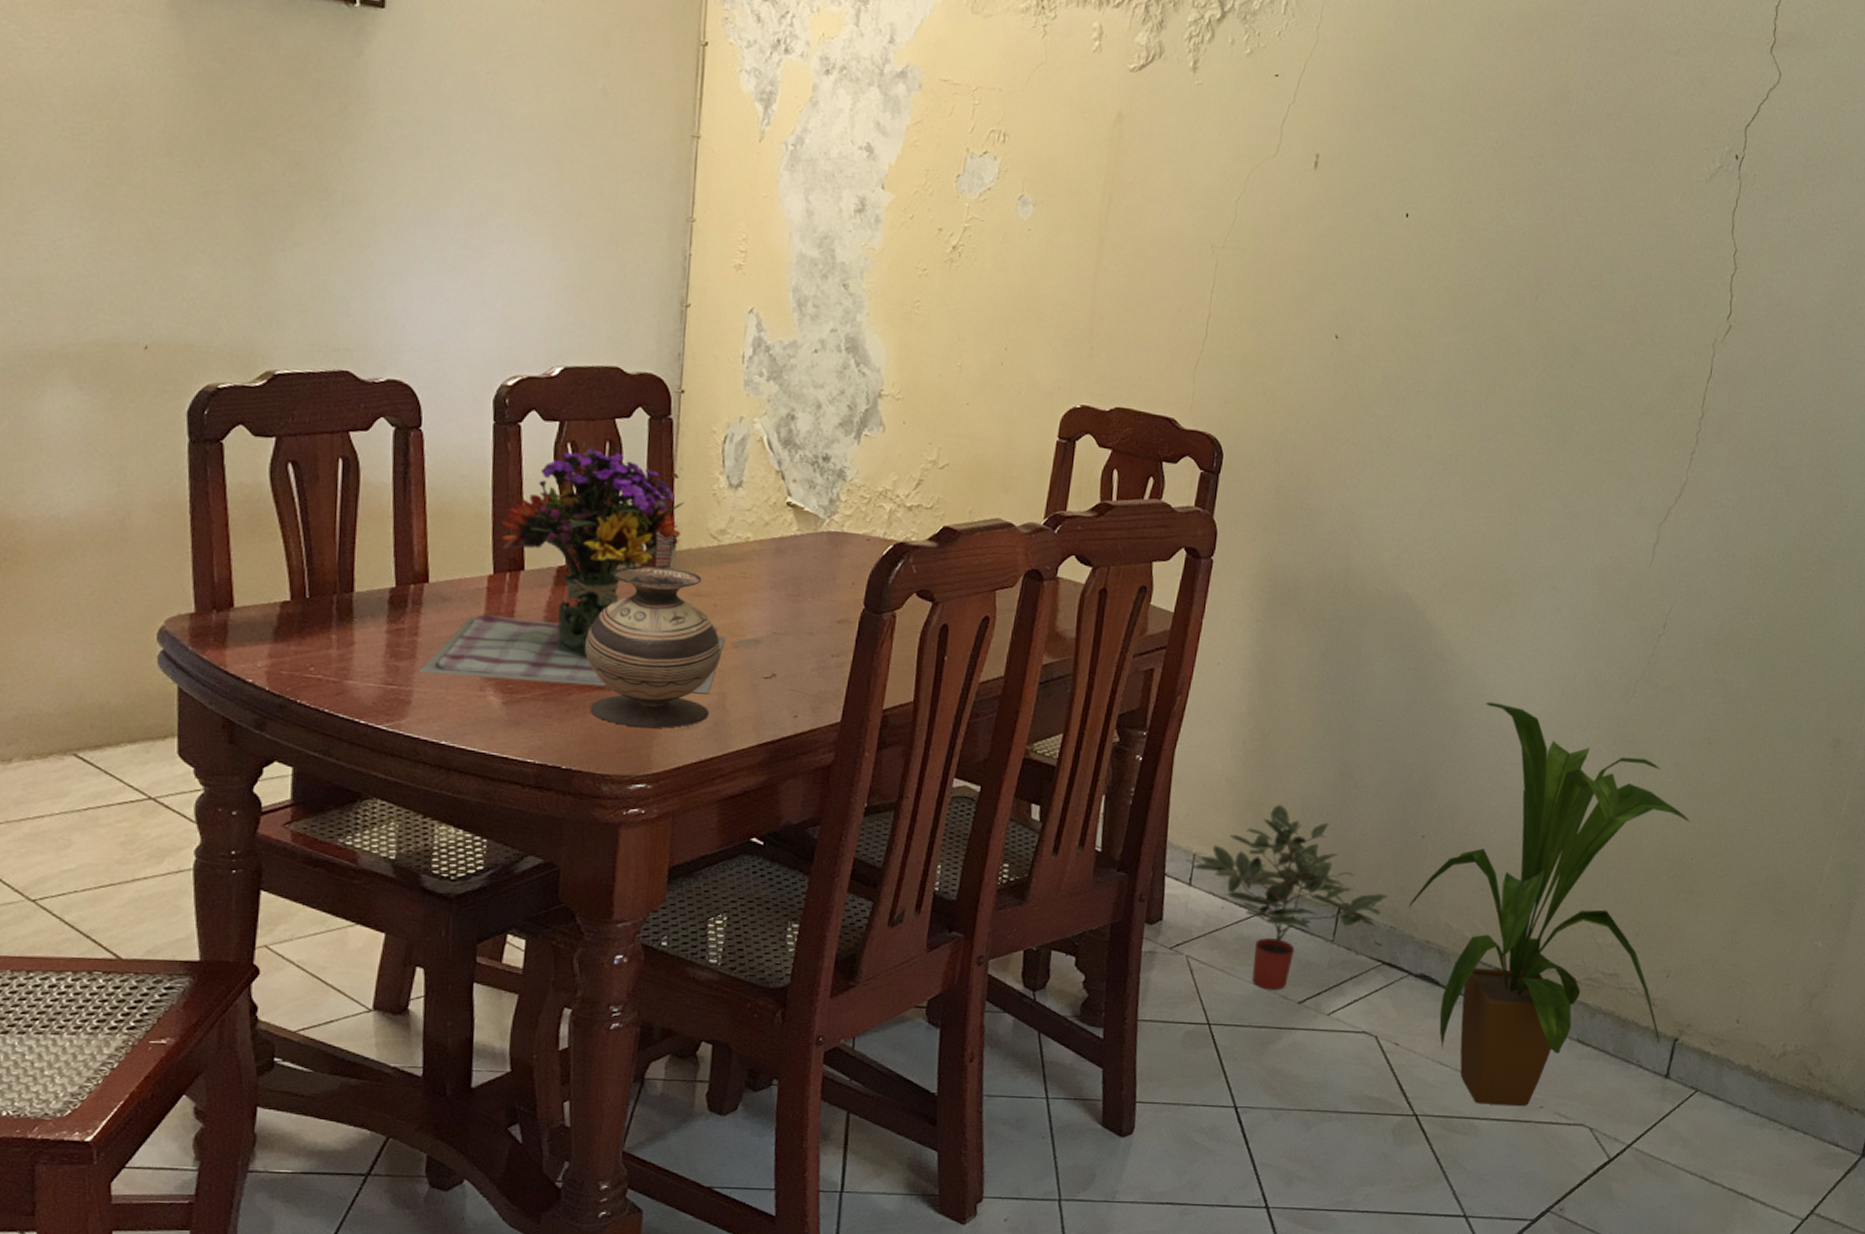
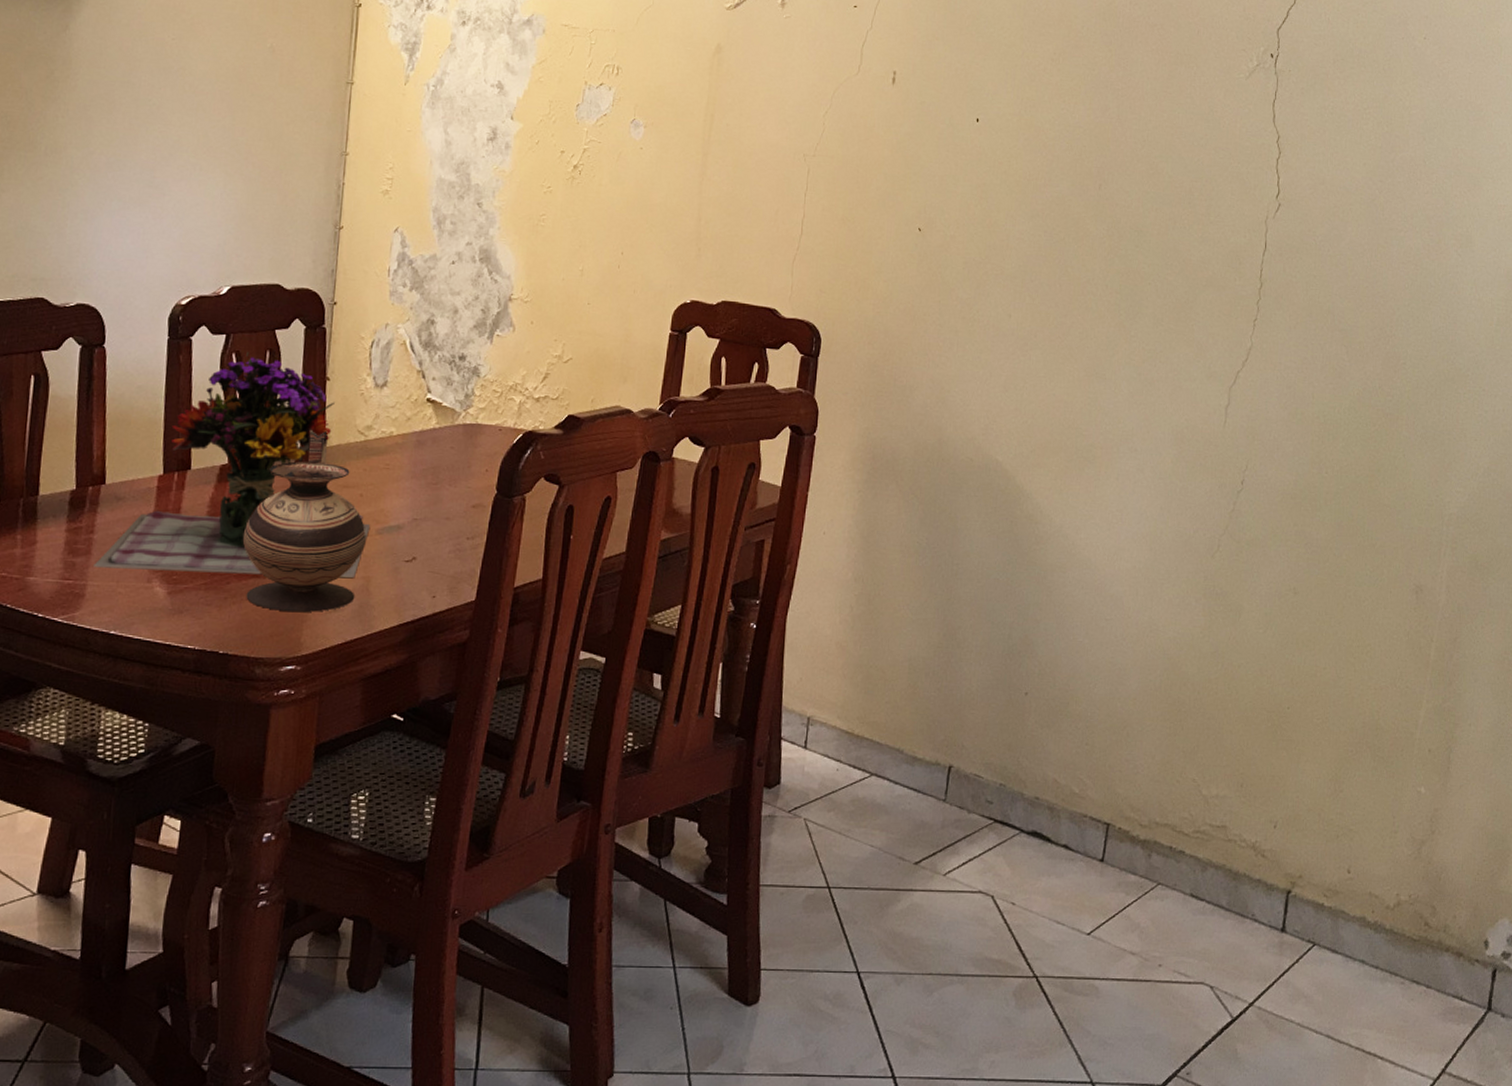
potted plant: present [1192,804,1389,990] -> none [806,666,996,850]
house plant: present [1408,702,1691,1107] -> none [1016,560,1284,965]

